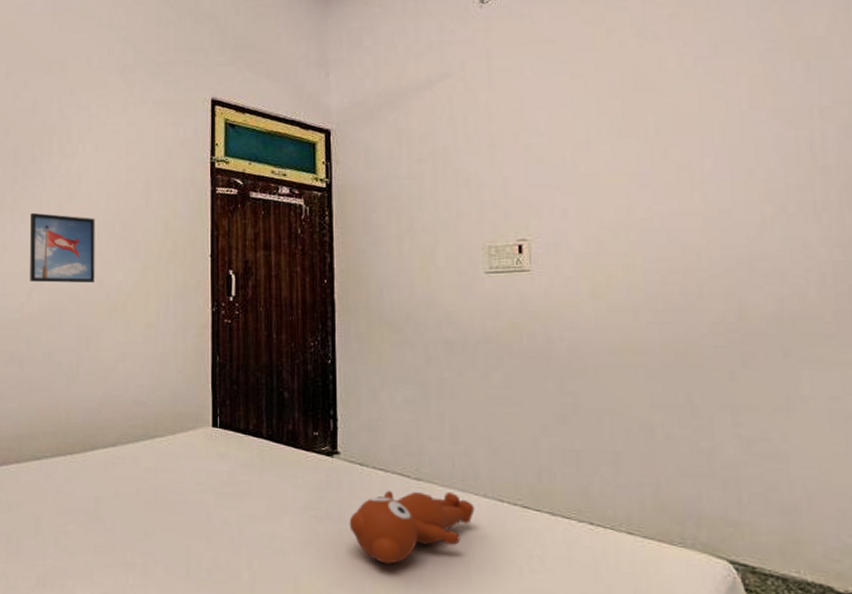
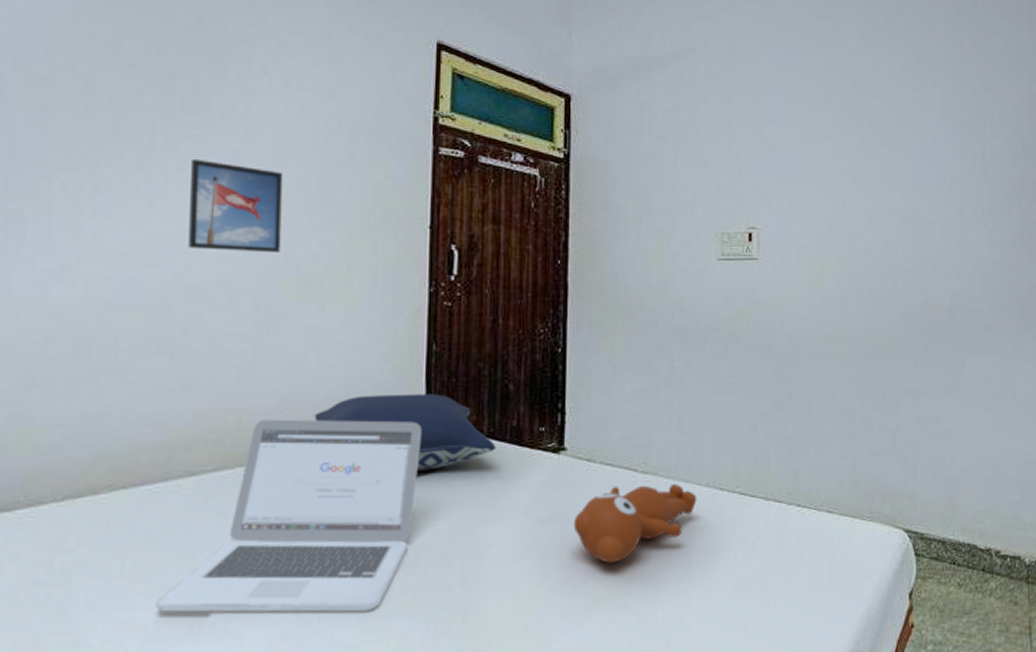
laptop: none [13,417,210,584] -> present [155,419,422,612]
pillow: none [123,398,274,466] -> present [314,394,496,471]

